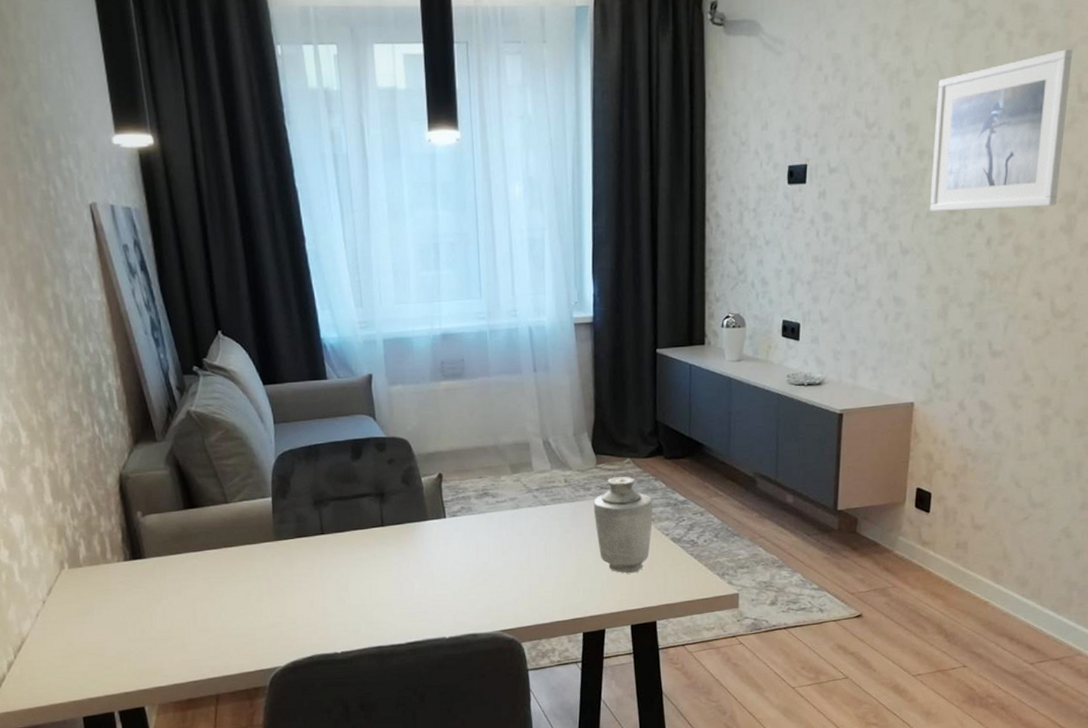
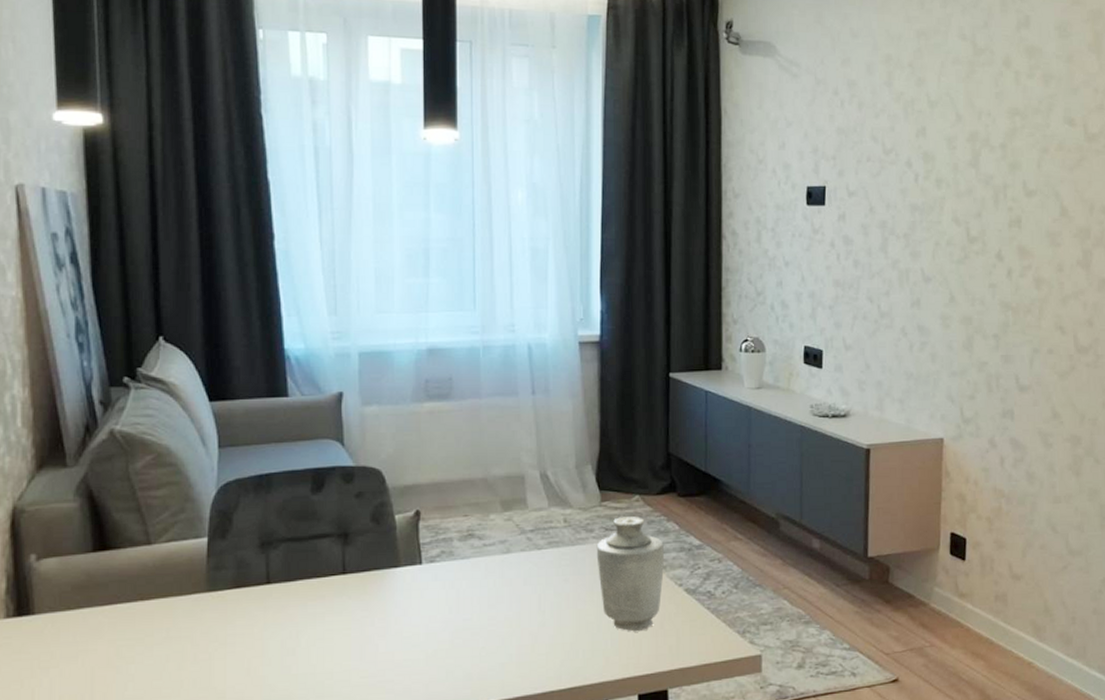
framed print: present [929,49,1072,211] -> none [949,91,1077,241]

